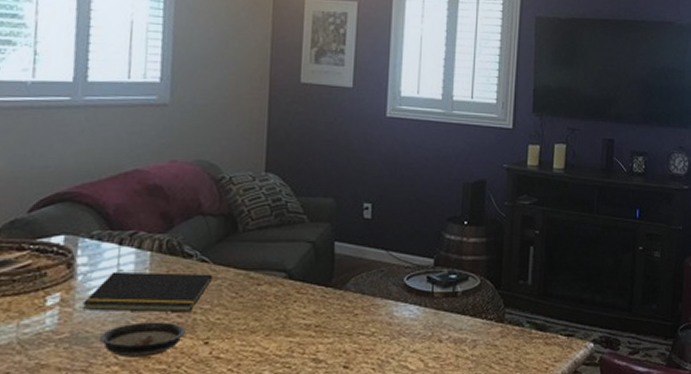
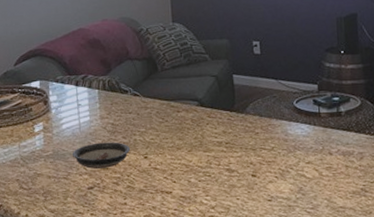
notepad: present [82,271,213,313] -> none [57,104,144,135]

